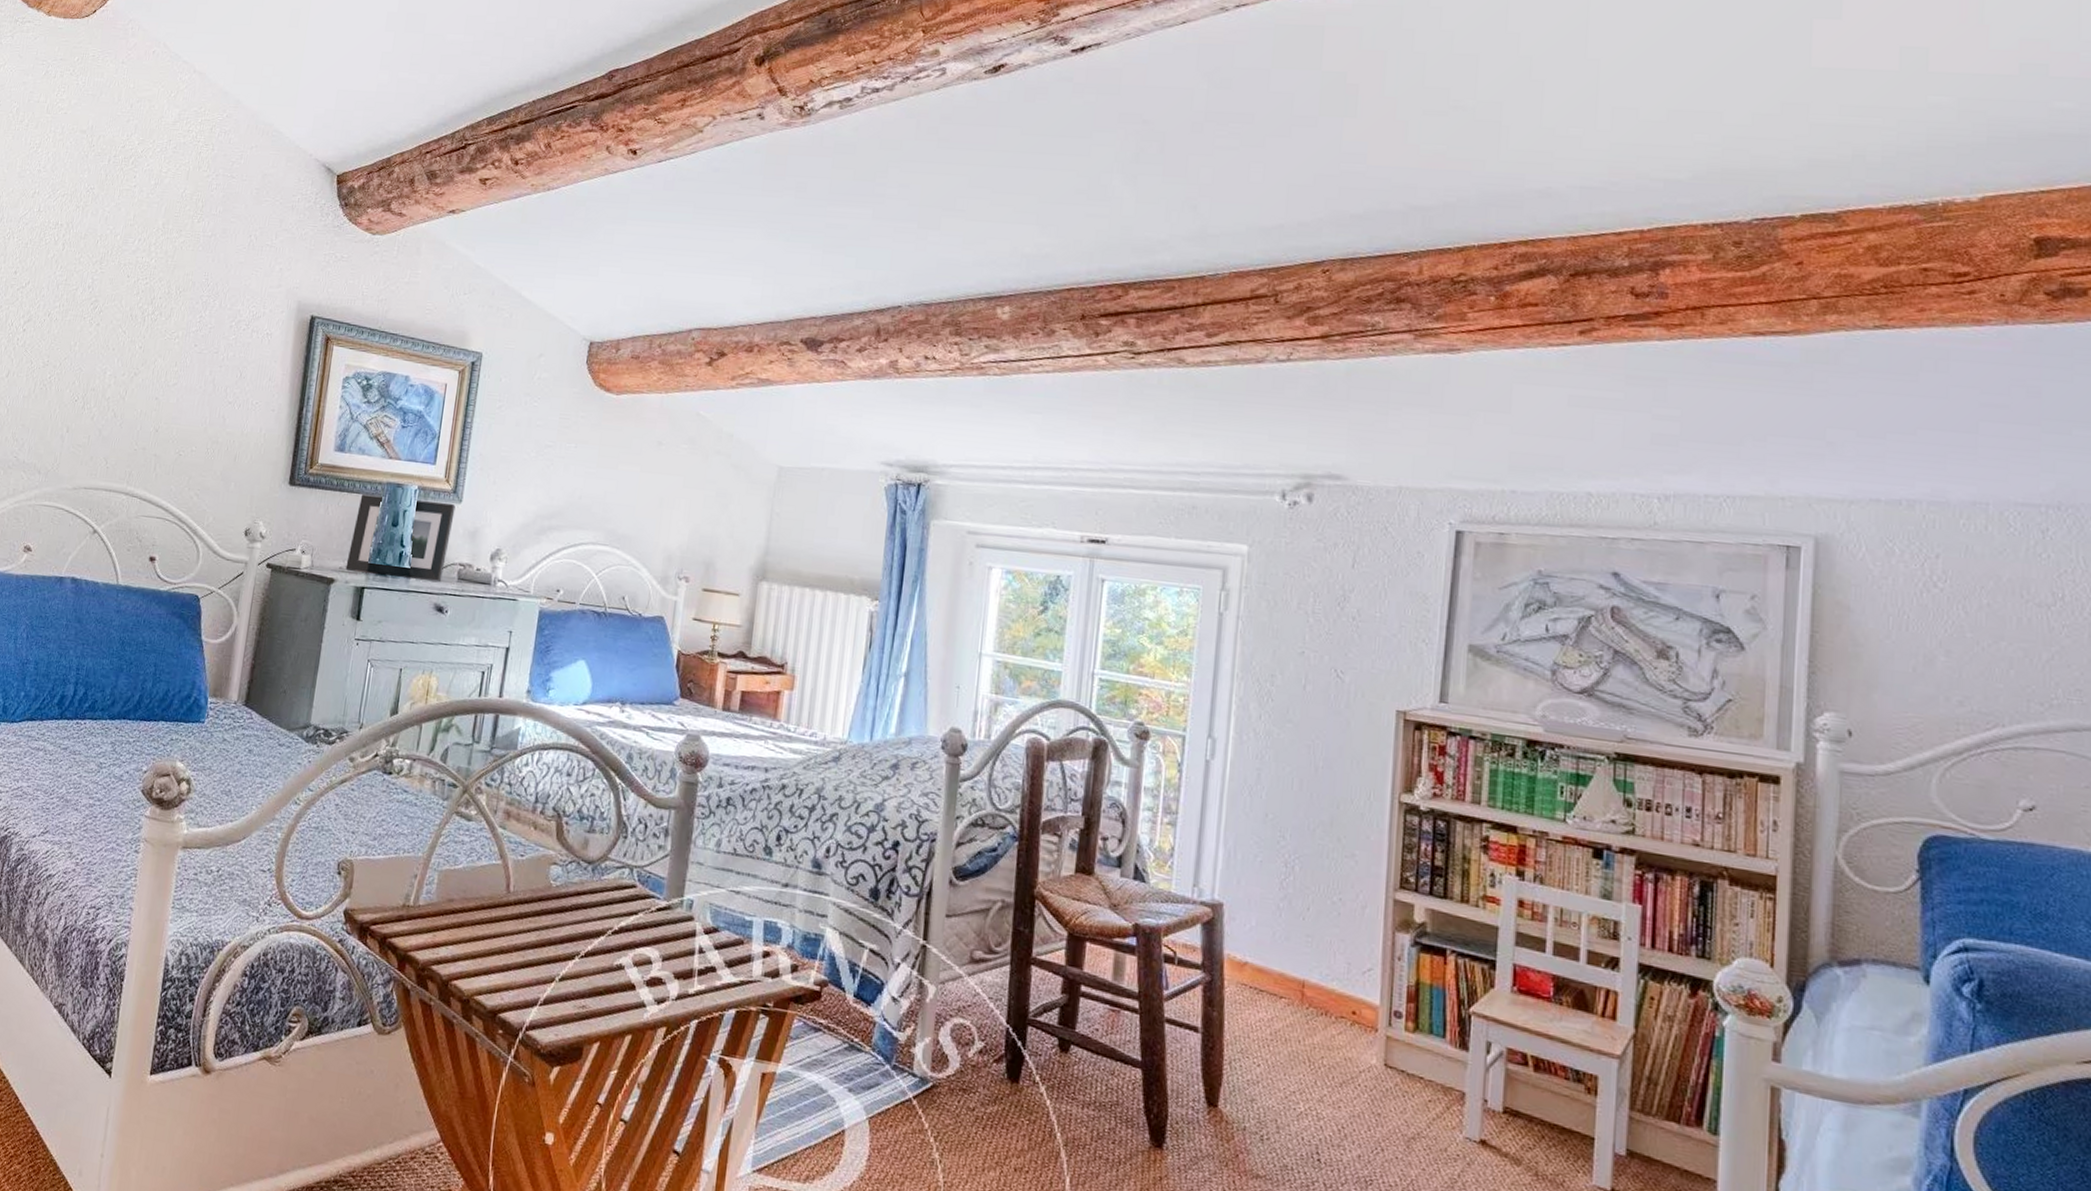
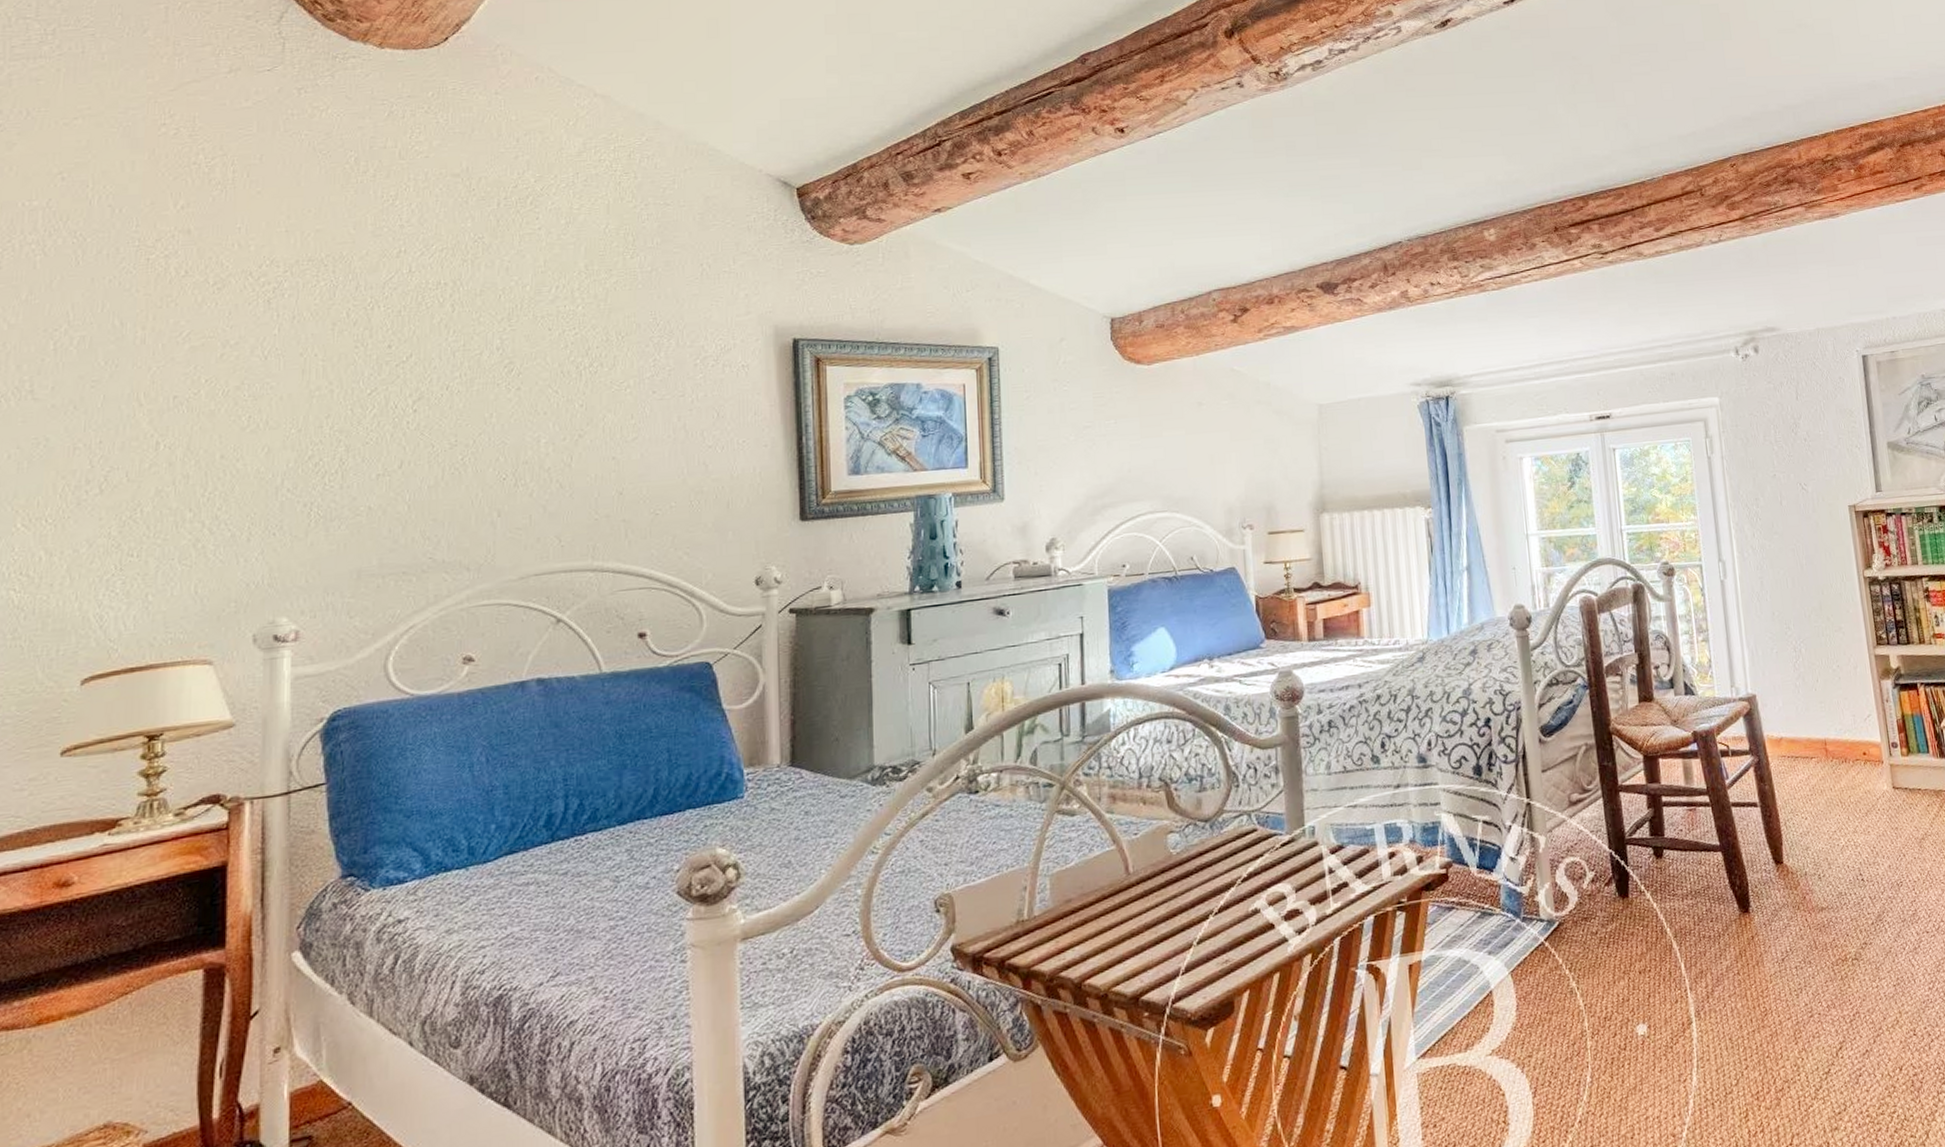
picture frame: present [345,494,456,583] -> none [884,503,999,597]

